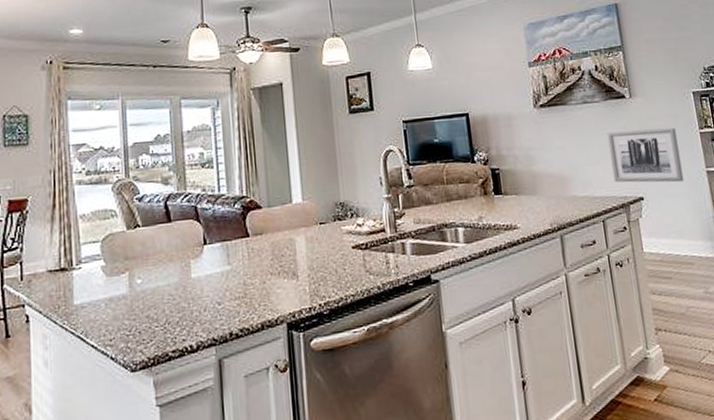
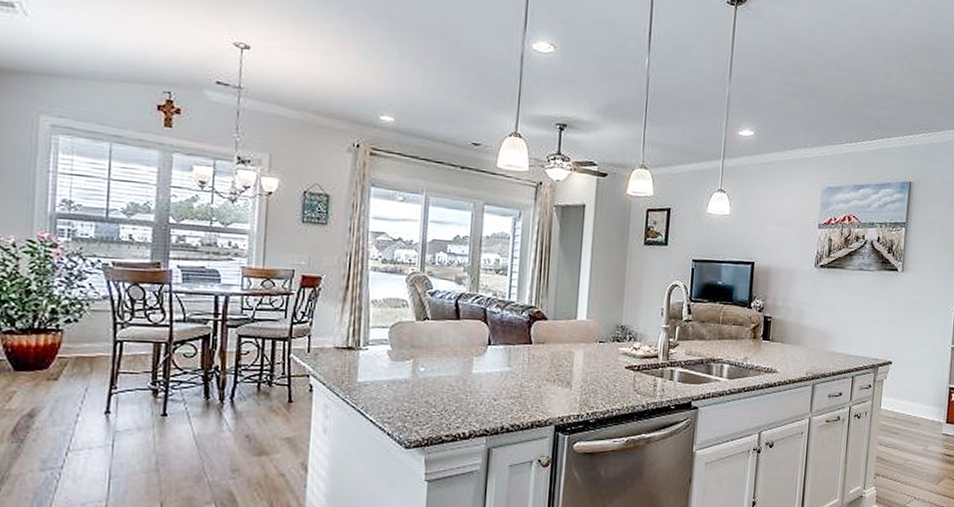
wall art: present [607,127,684,183] -> none [870,300,935,354]

